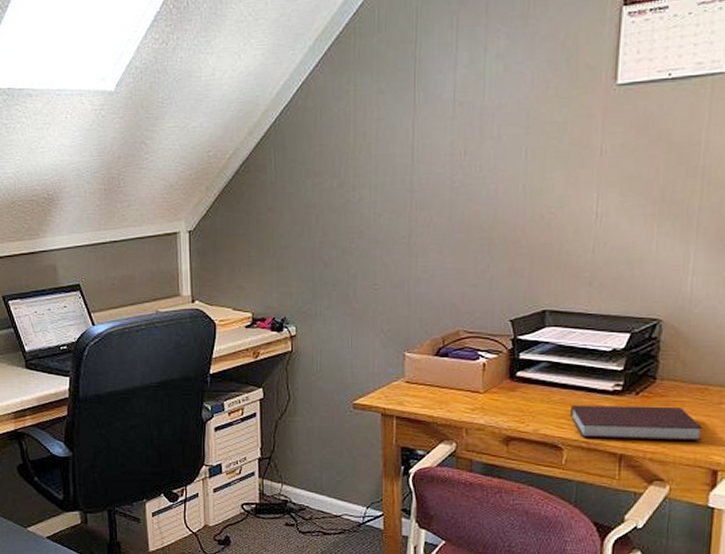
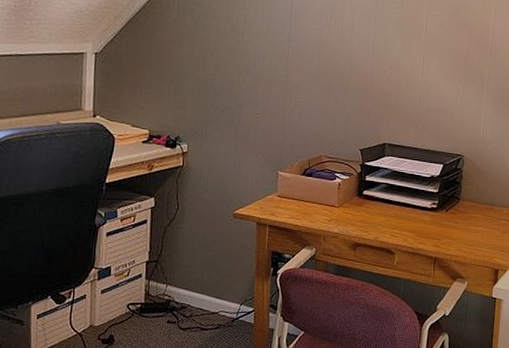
notebook: present [571,405,702,442] -> none [401,218,489,248]

